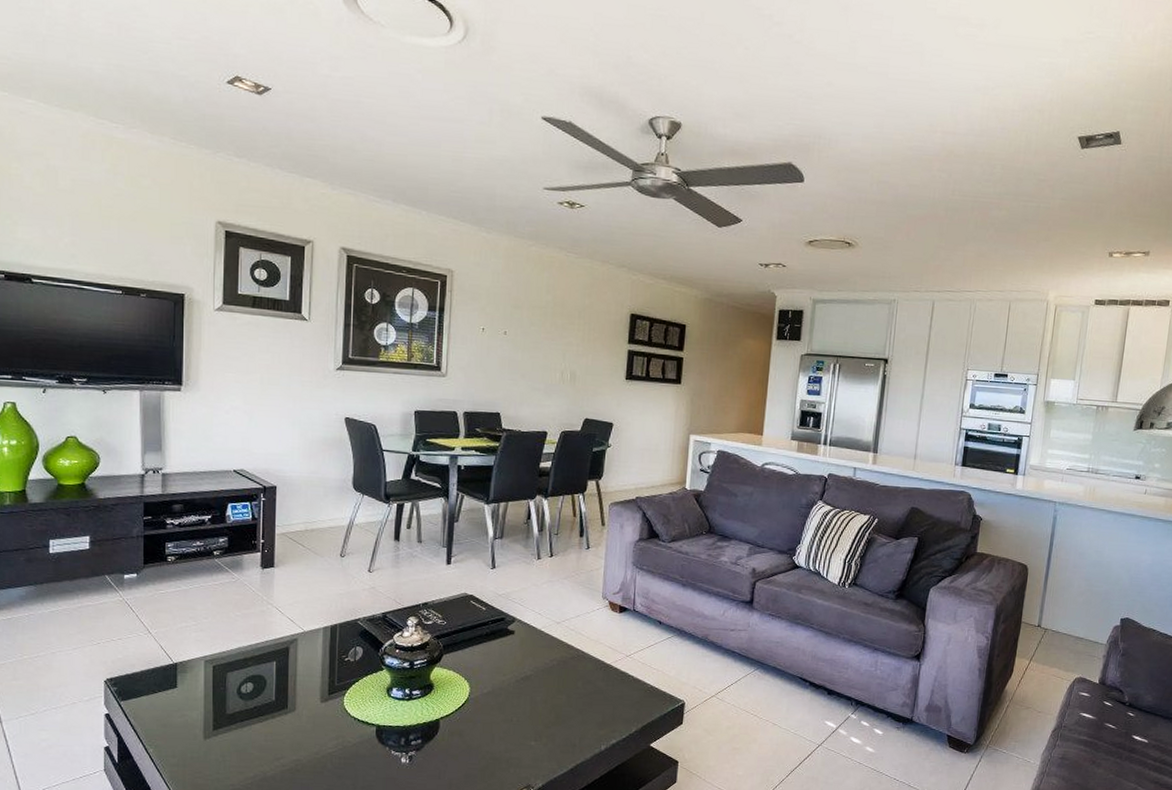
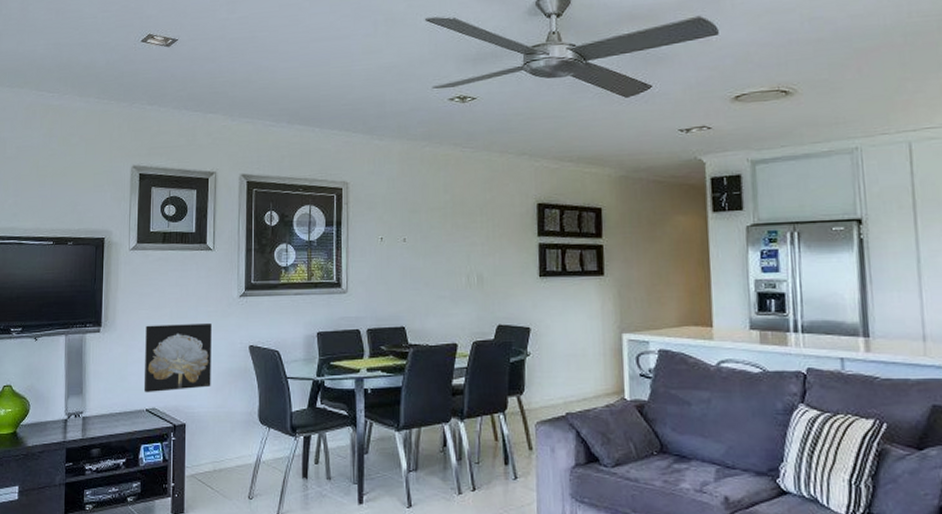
wall art: none [231,388,306,455] -> present [143,322,212,393]

